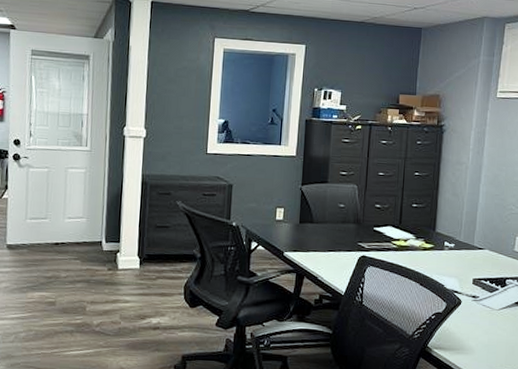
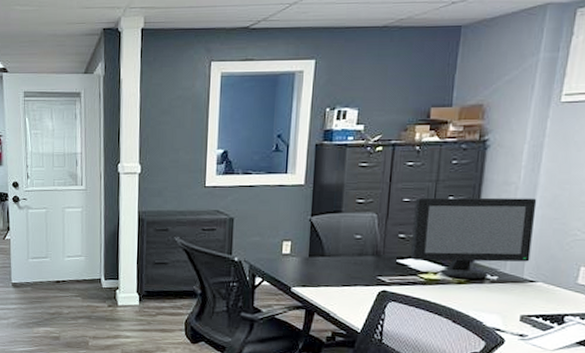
computer monitor: none [385,172,482,246] -> present [411,197,537,279]

